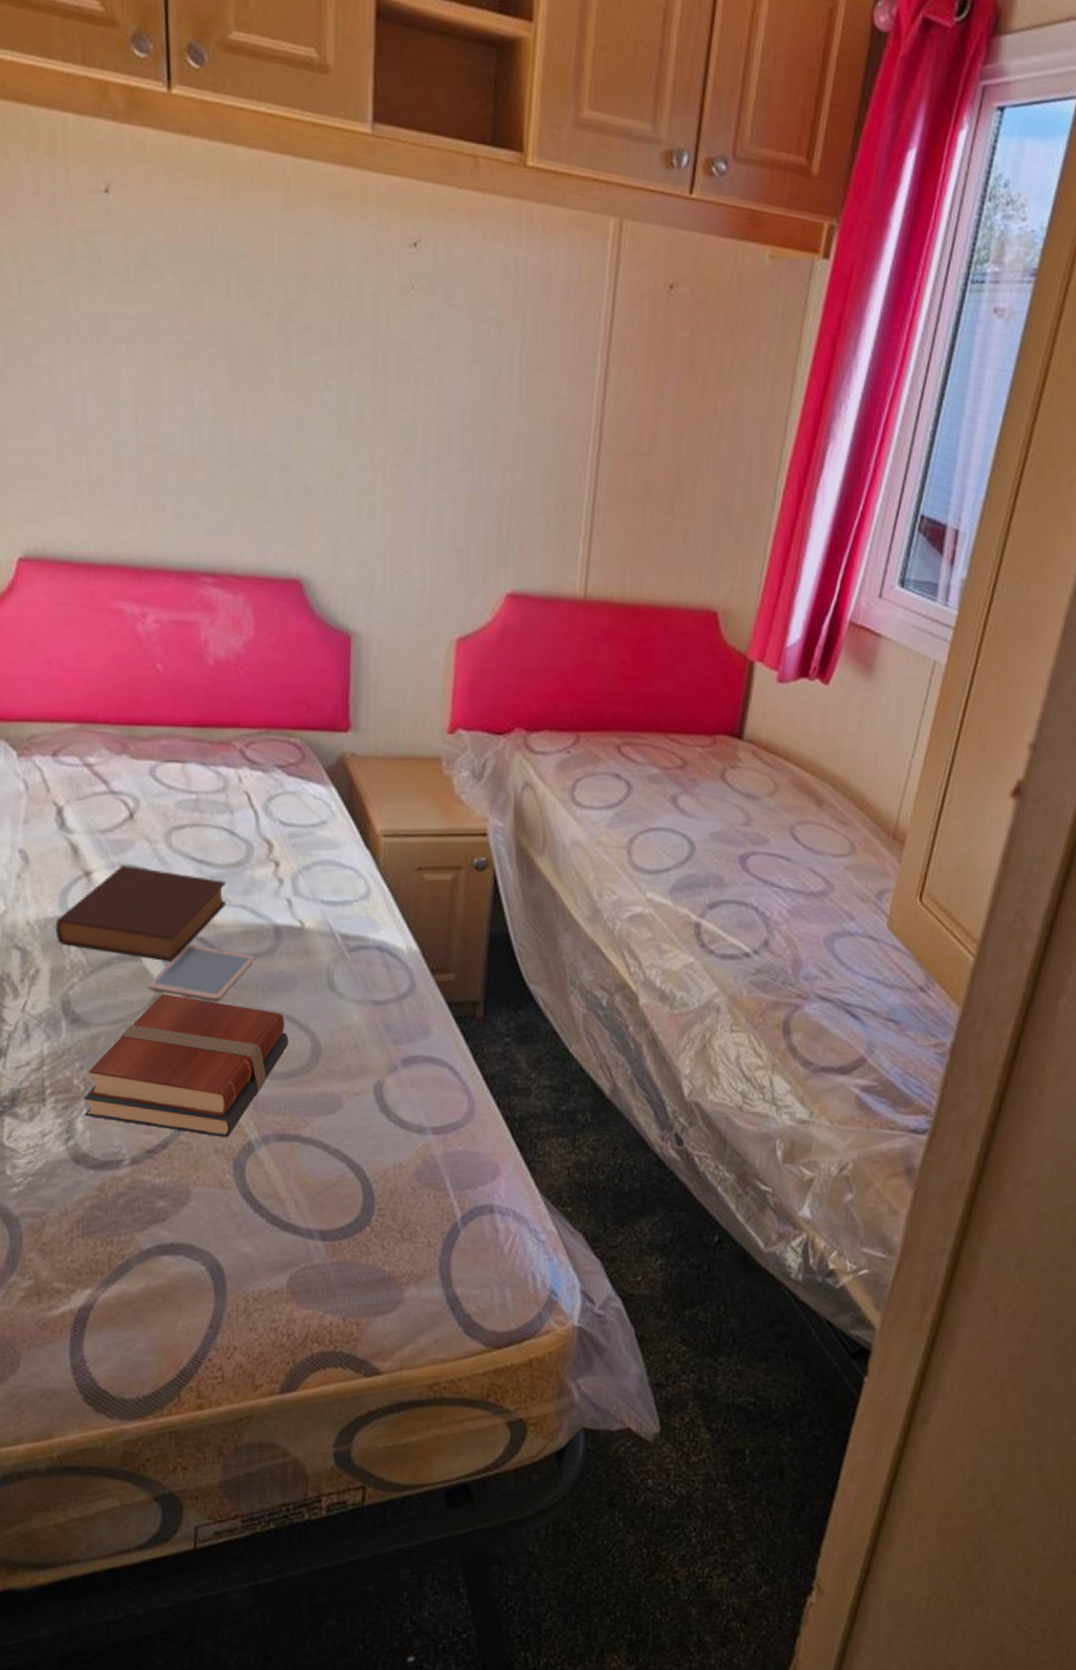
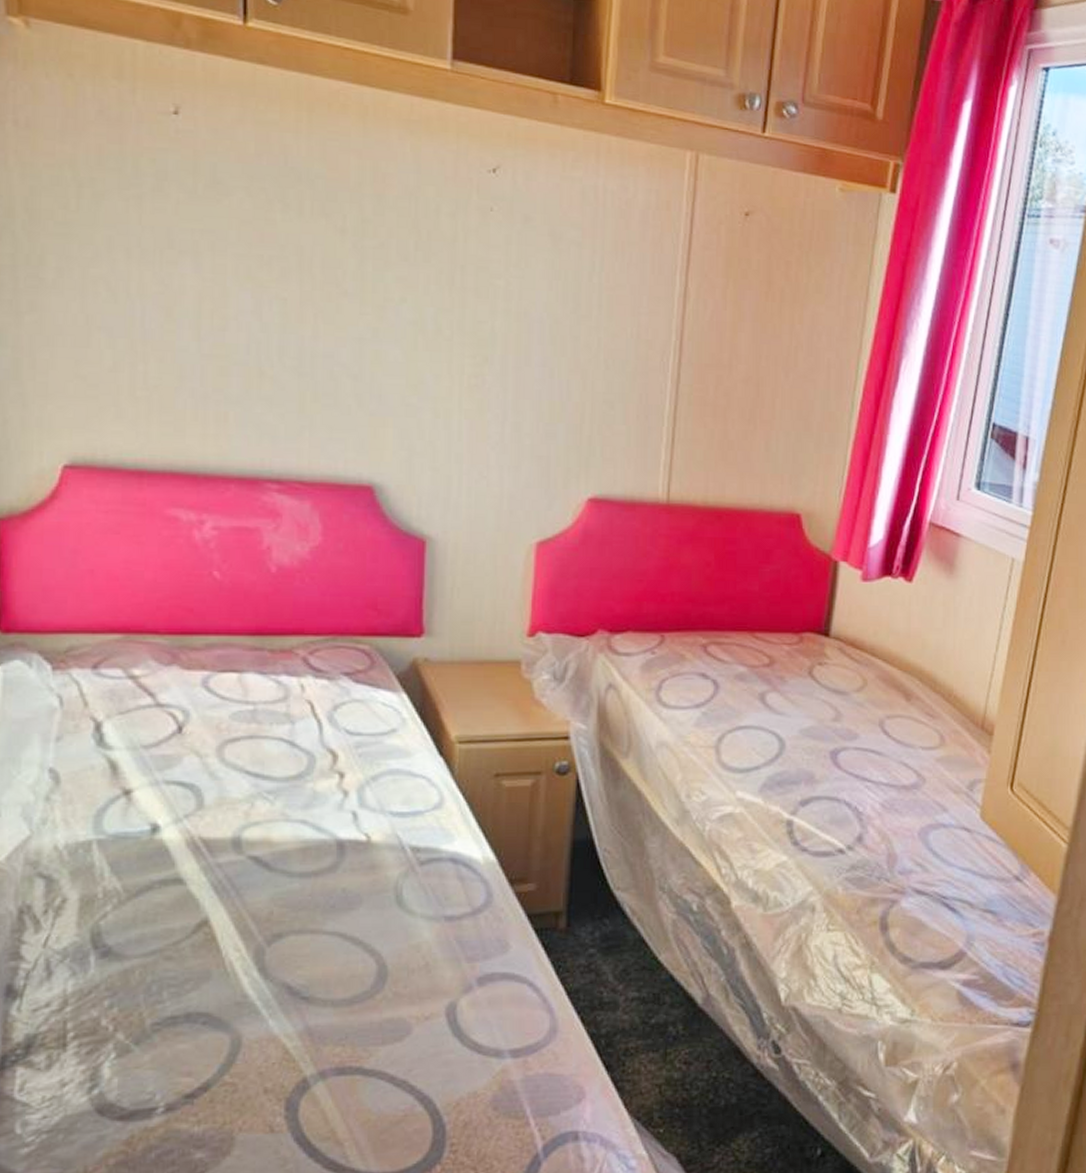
book: present [55,865,227,961] -> none [87,782,285,883]
books: present [84,993,289,1138] -> none [112,919,351,1076]
tablet: present [147,944,256,1002] -> none [191,864,316,925]

